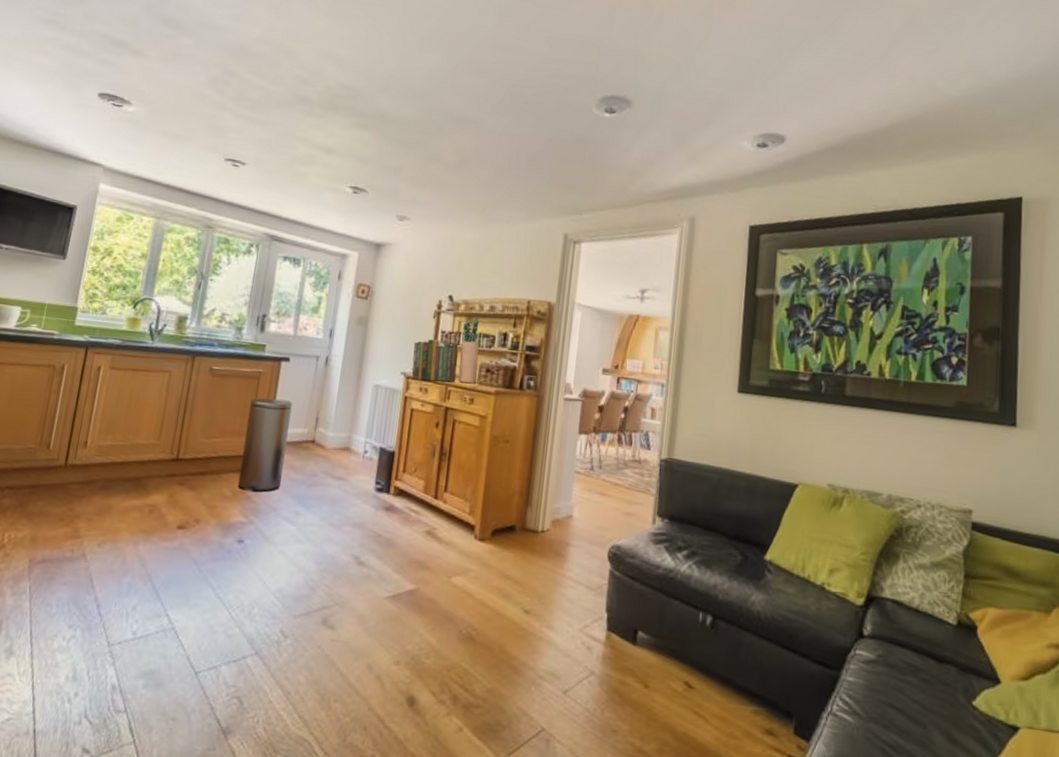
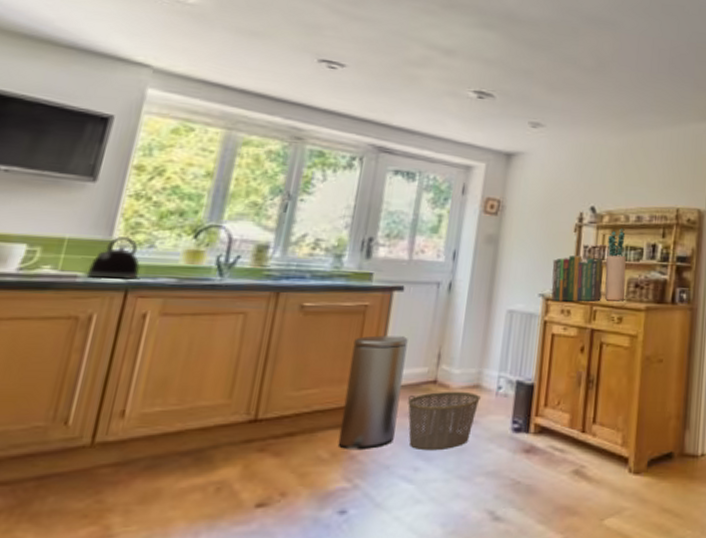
kettle: none [60,304,96,339] -> present [86,236,140,279]
basket: none [291,450,350,500] -> present [408,391,481,451]

